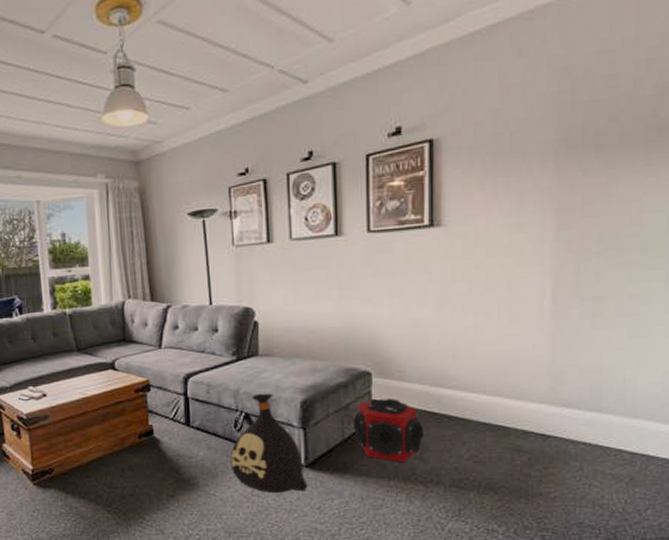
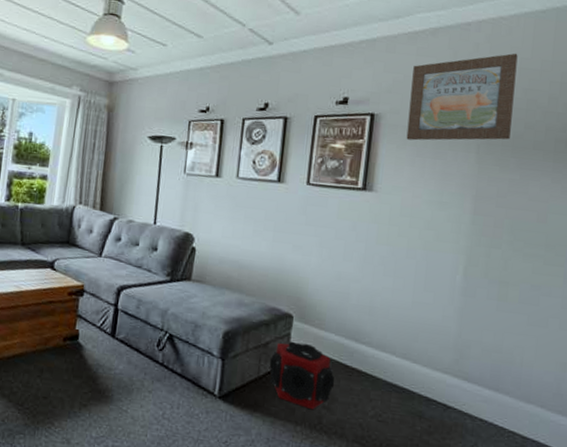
bag: present [230,393,308,494] -> none [147,317,218,423]
wall art: none [472,35,593,161] -> present [406,53,518,141]

